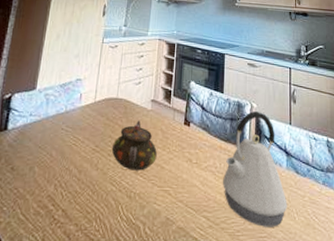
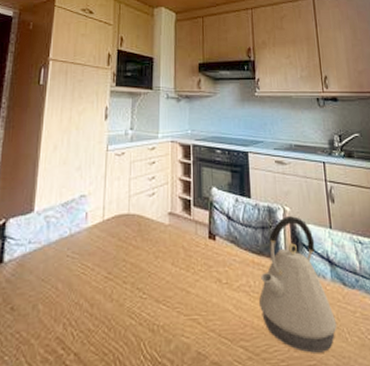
teapot: present [112,120,157,171] -> none [128,238,180,299]

